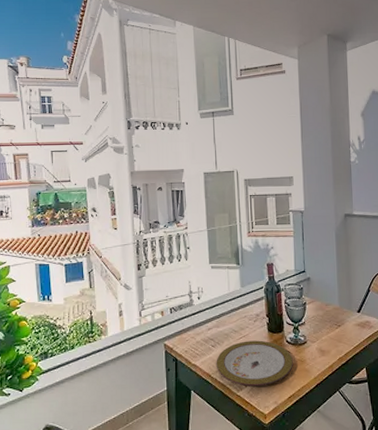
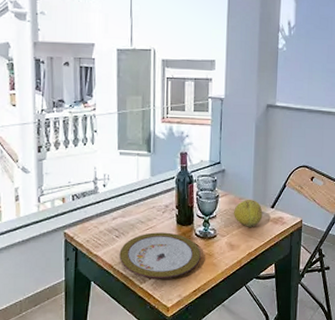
fruit: none [322,304,350,332] -> present [234,199,263,227]

